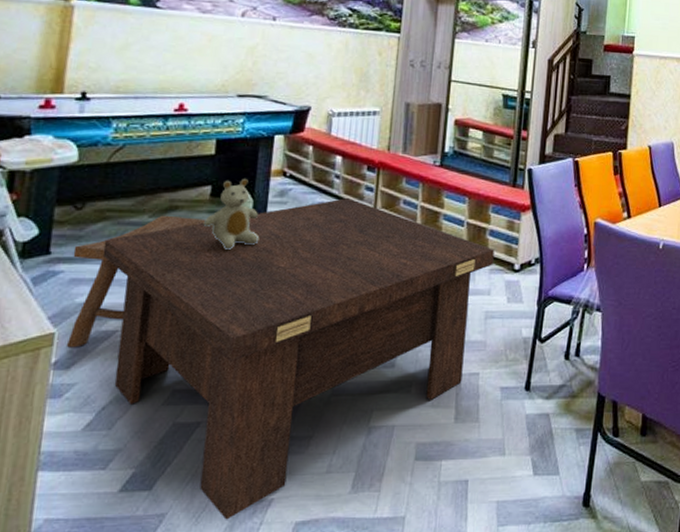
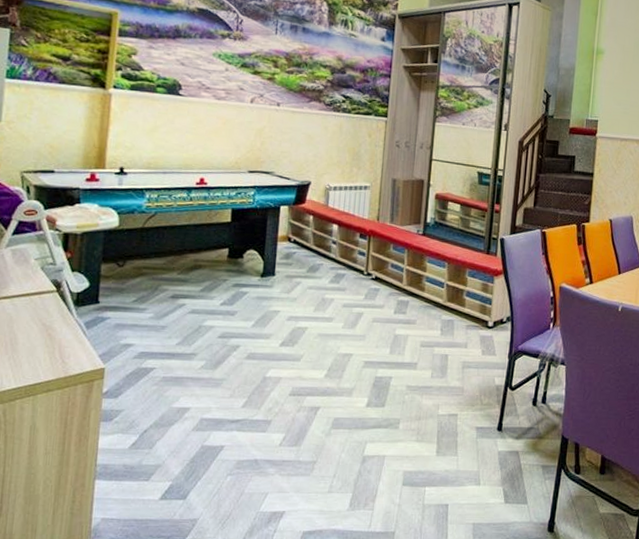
stool: present [67,215,206,348] -> none [115,272,225,381]
coffee table: present [102,198,494,520] -> none [141,261,471,527]
stuffed bear: present [203,179,260,251] -> none [222,243,270,304]

